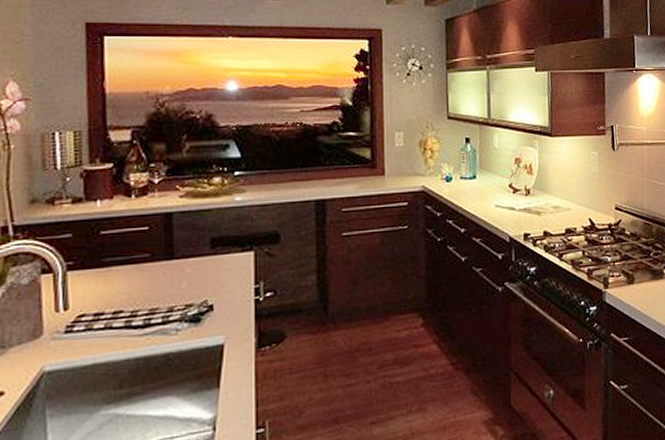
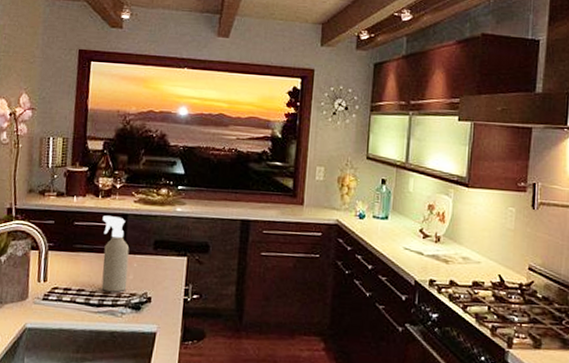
spray bottle: none [139,217,180,308] -> present [101,215,130,292]

